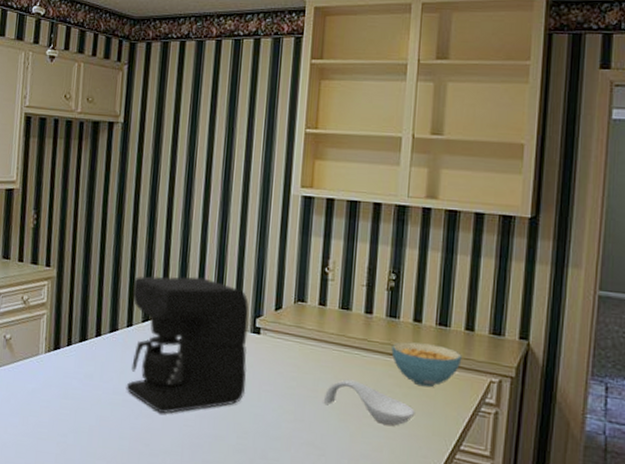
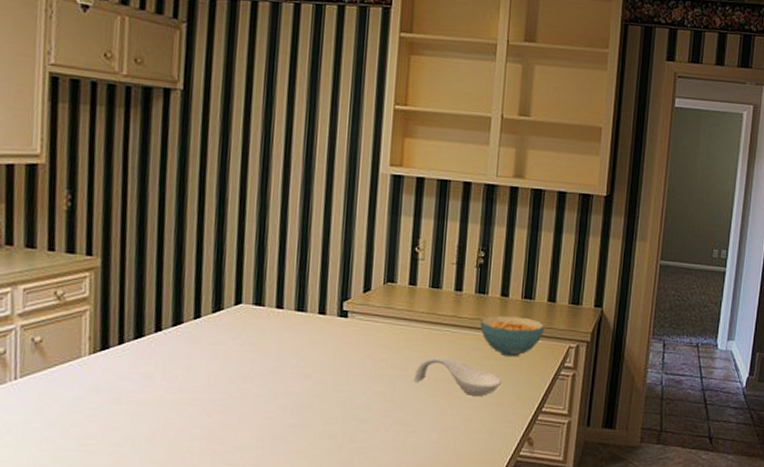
coffee maker: present [126,275,249,414] -> none [194,261,336,409]

